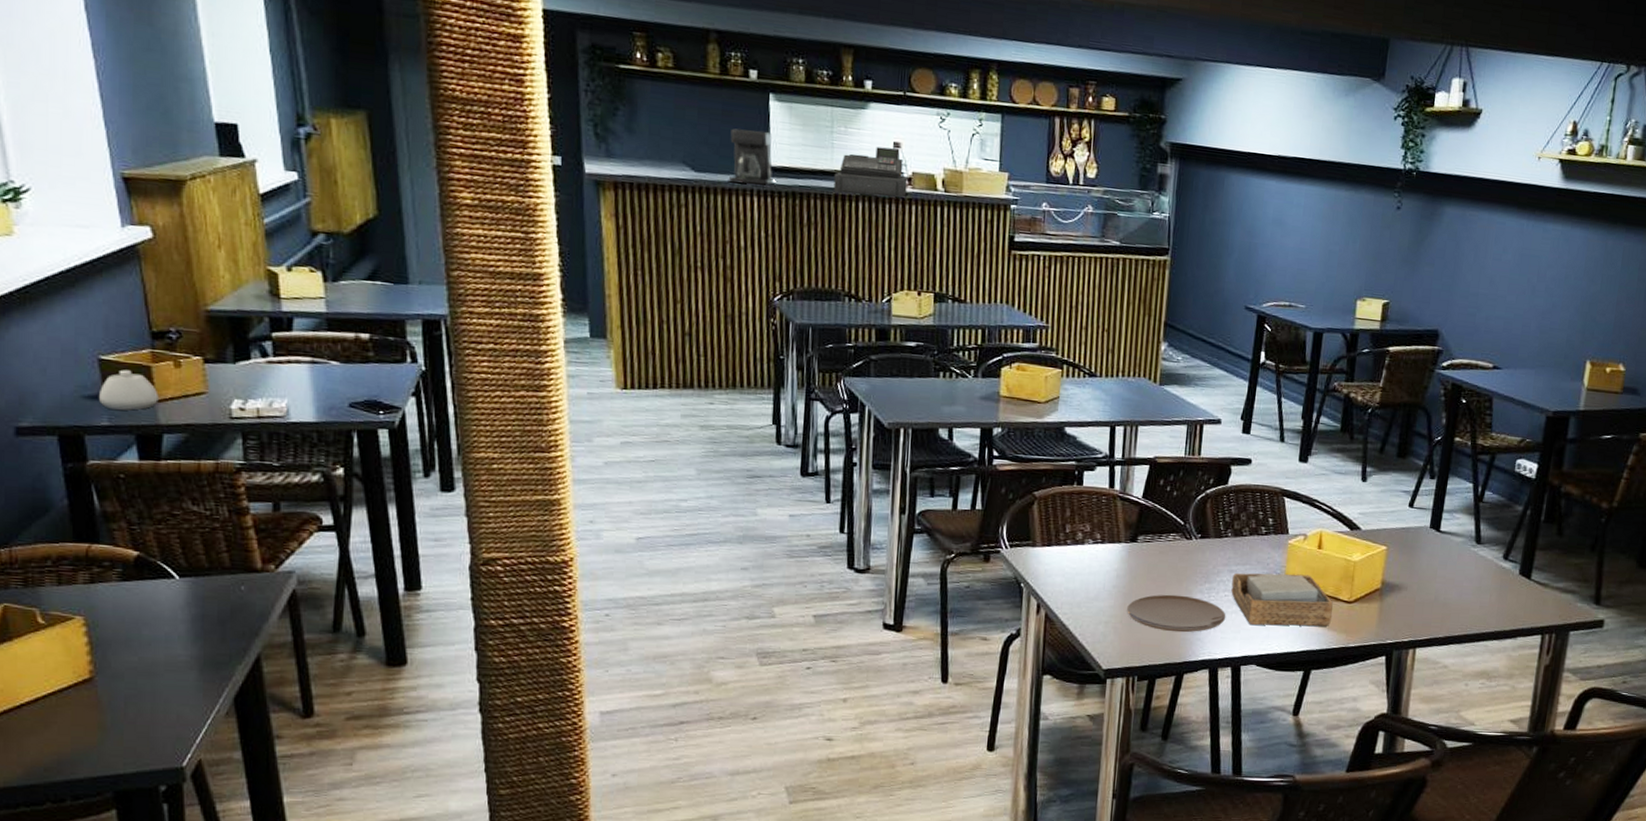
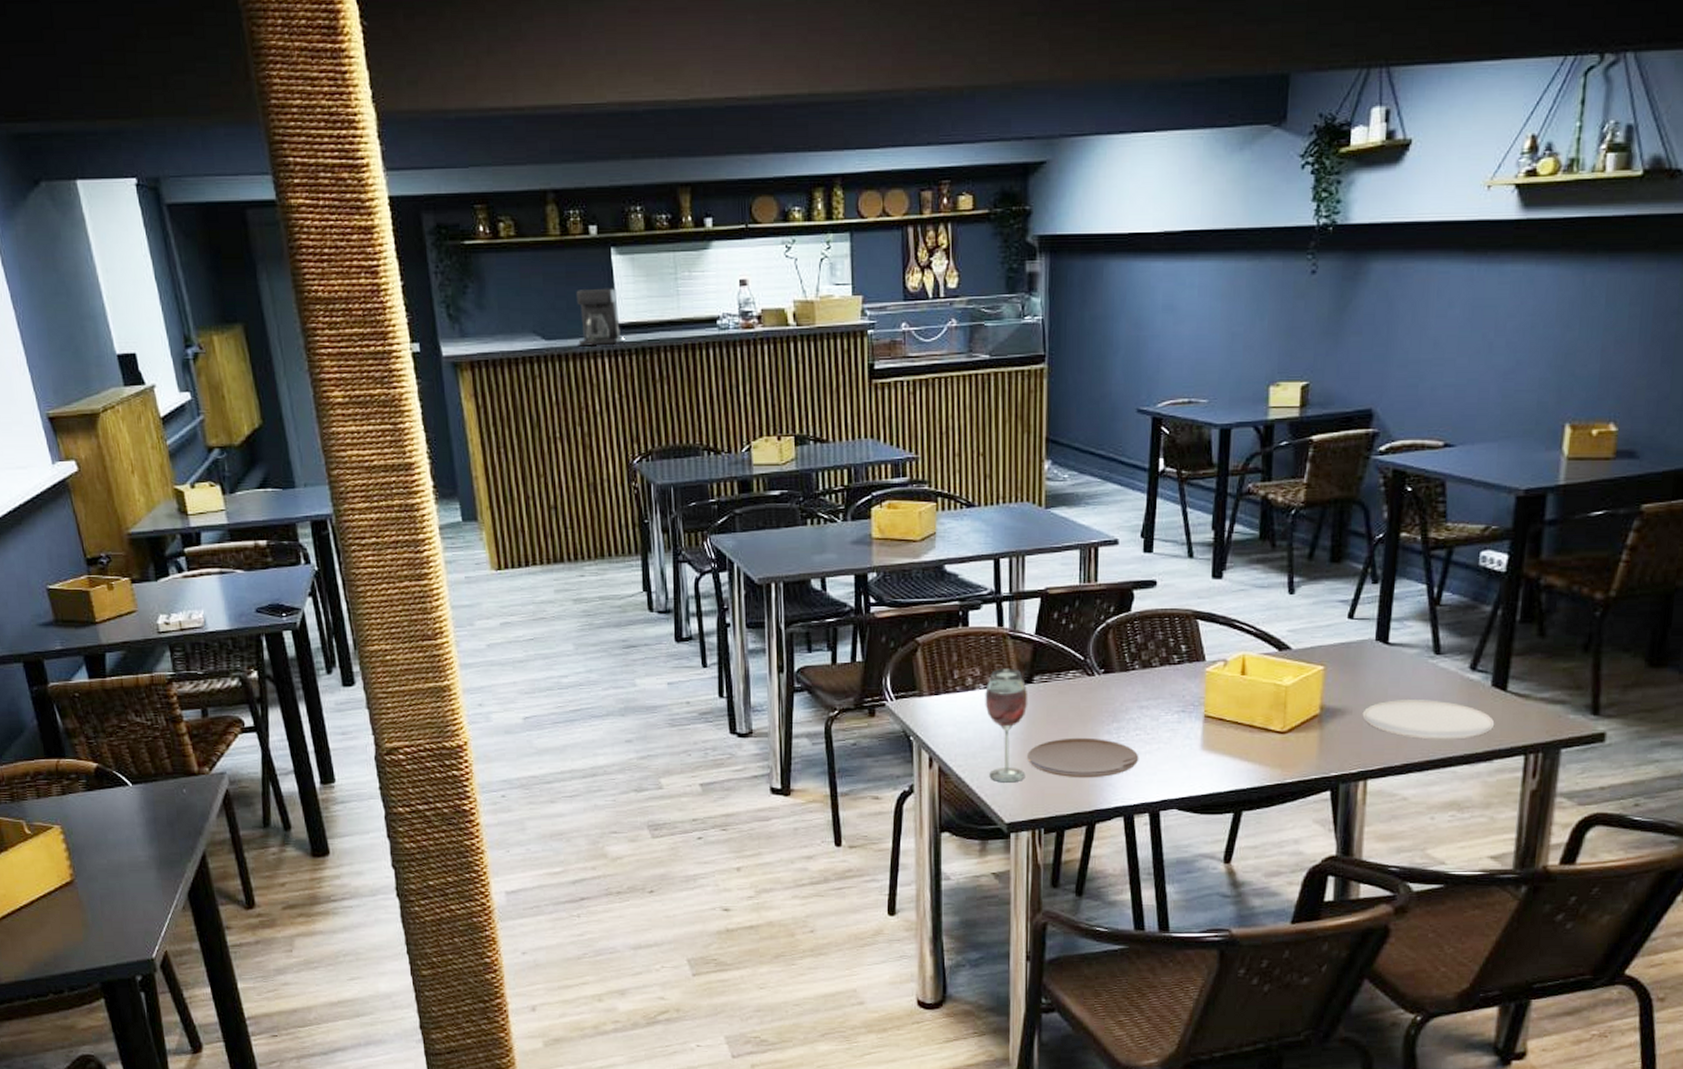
sugar bowl: present [98,369,160,411] -> none [50,596,100,635]
cash register: present [833,146,908,198] -> none [682,285,757,342]
wineglass: none [1091,526,1132,632] -> present [985,669,1029,783]
napkin holder: present [1231,573,1333,627] -> none [1143,705,1263,764]
plate: none [1415,580,1520,618] -> present [1362,700,1495,740]

